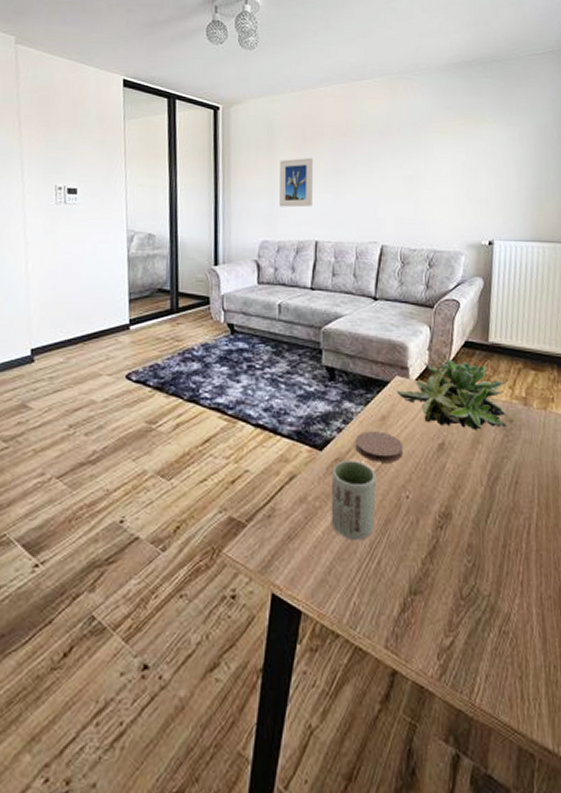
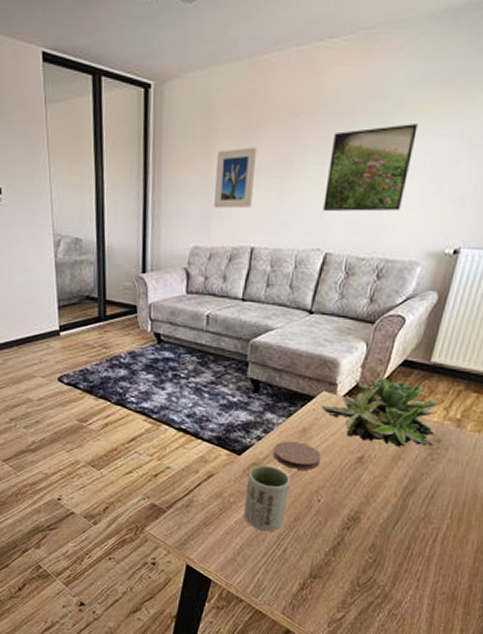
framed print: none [374,142,442,211] -> present [323,124,418,212]

